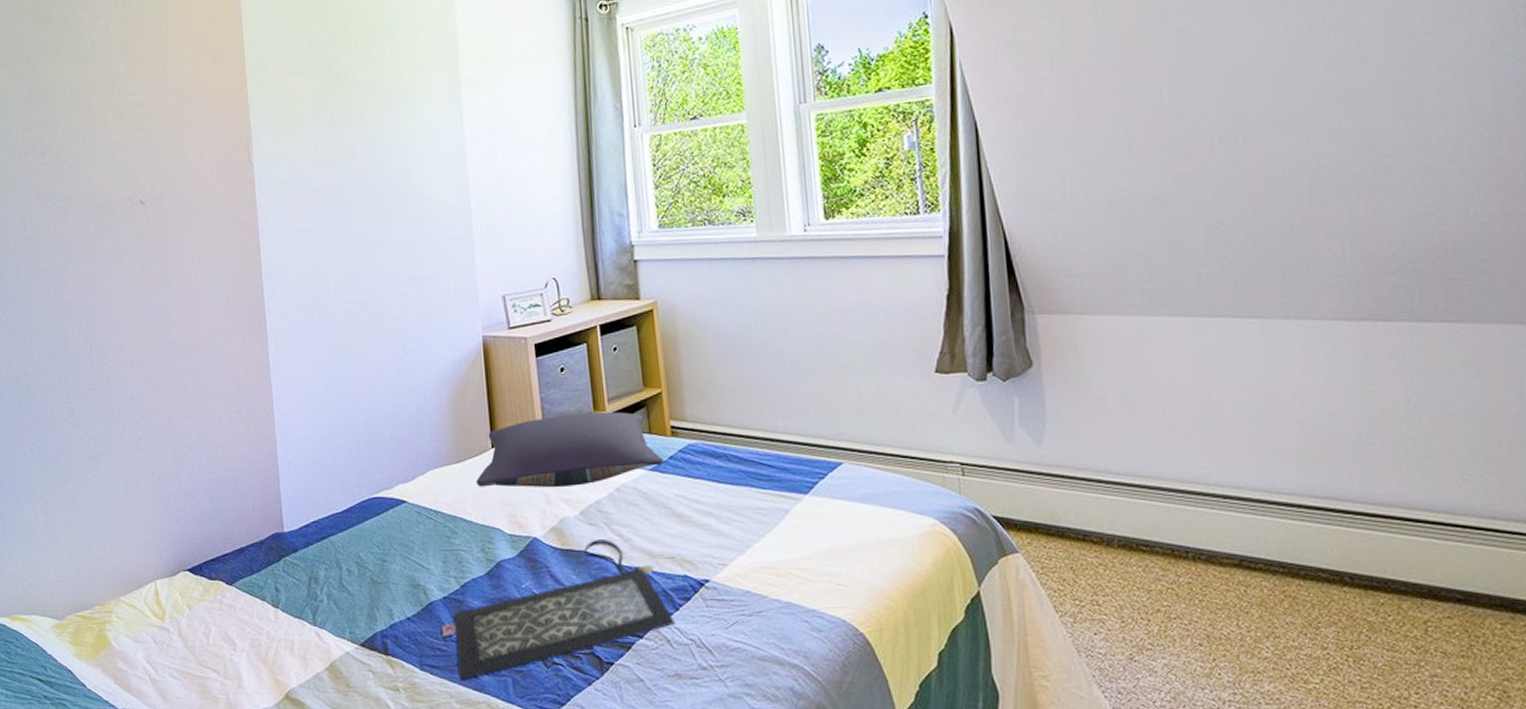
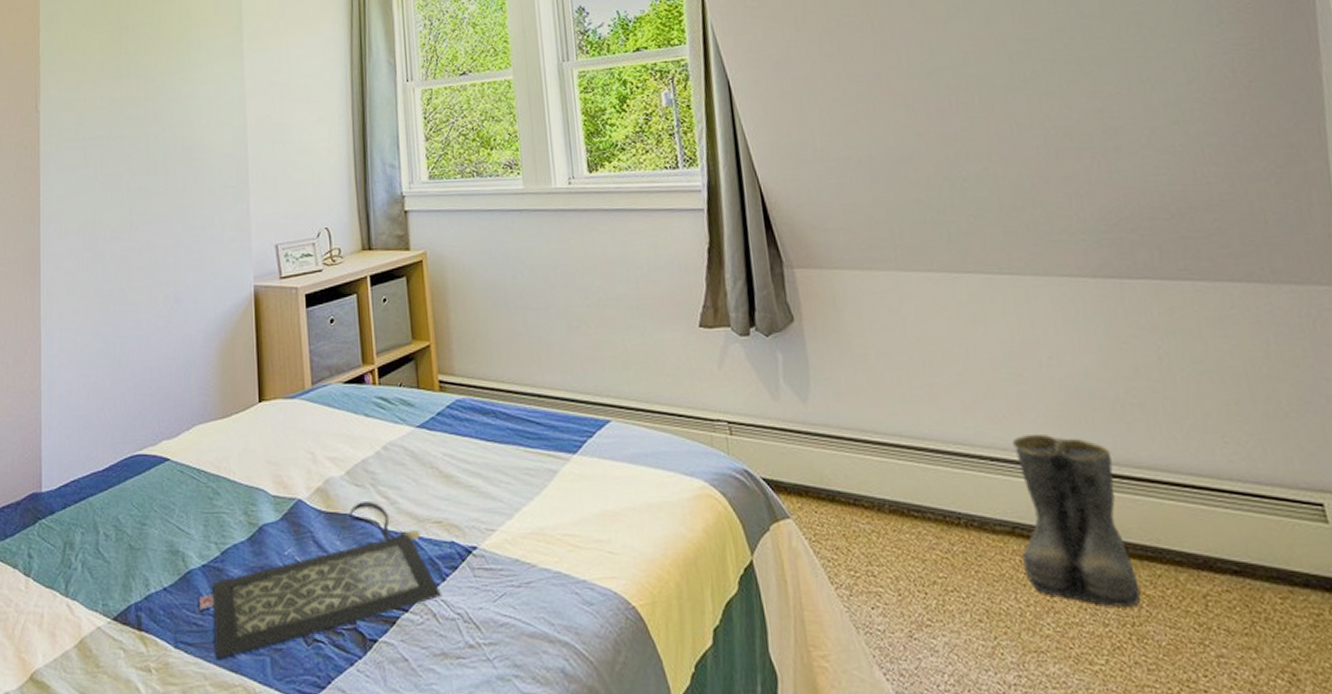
pillow: present [476,411,664,487] -> none [242,365,431,445]
boots: none [1246,474,1362,632] -> present [1011,435,1141,607]

